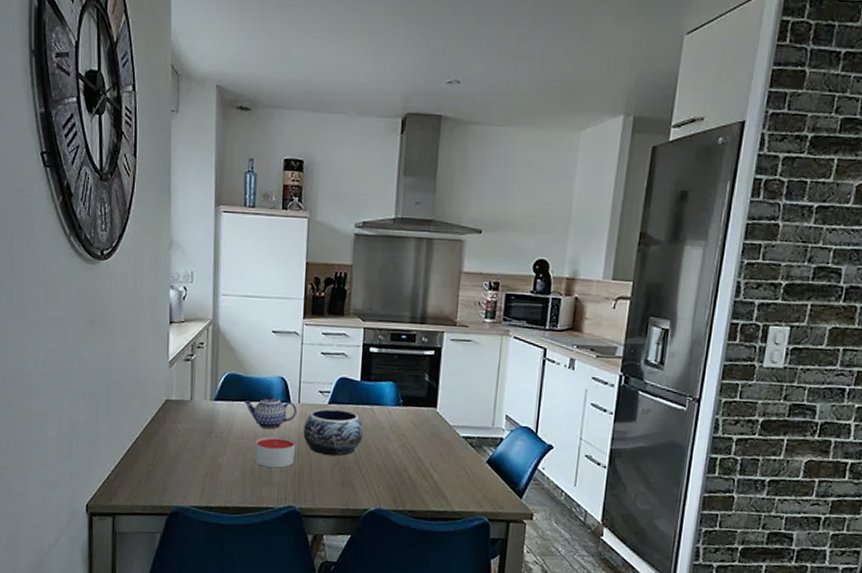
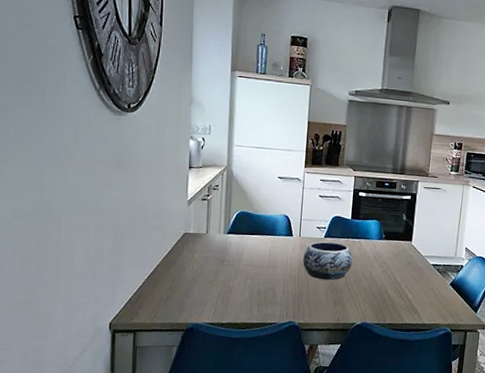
teapot: present [244,394,297,429] -> none [253,229,298,258]
candle: present [255,436,295,468] -> none [261,264,296,290]

